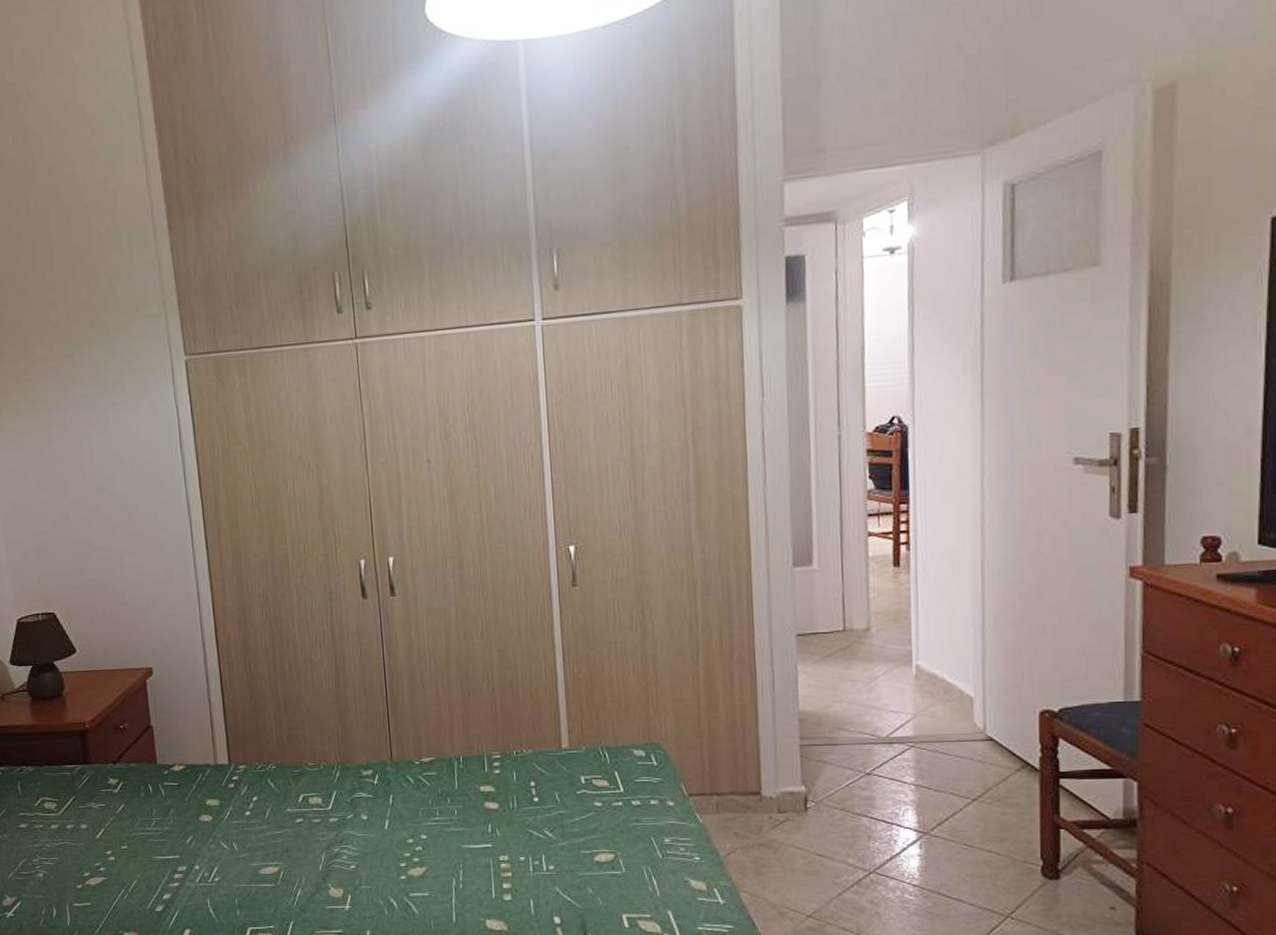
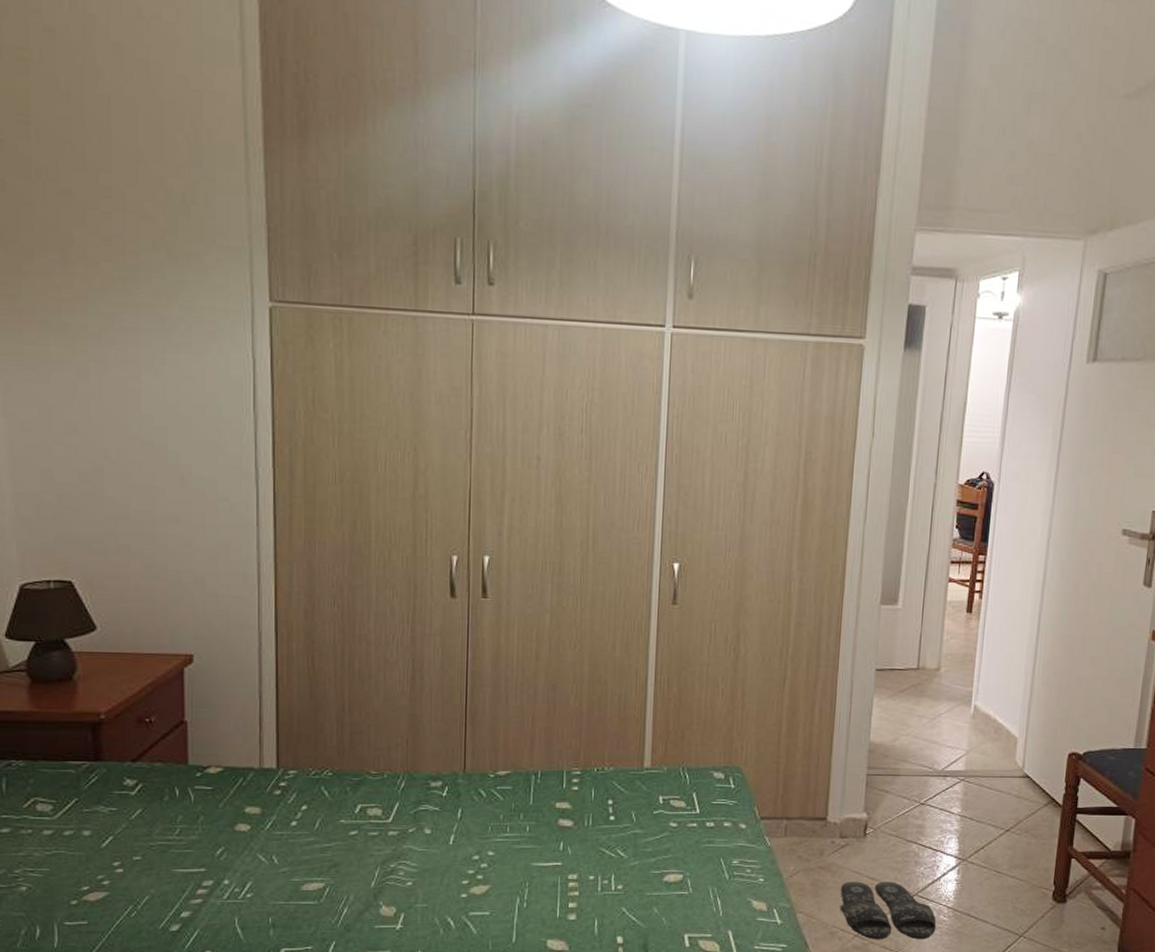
slippers: none [786,858,902,921] -> present [840,881,937,940]

